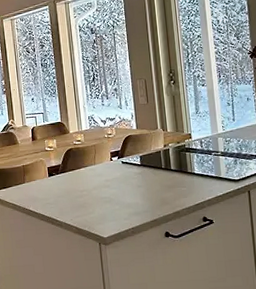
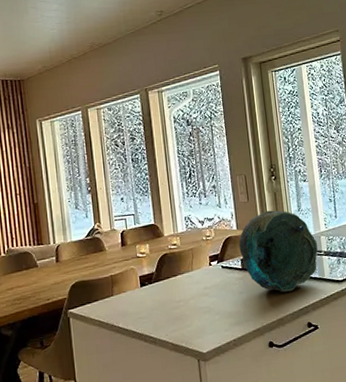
decorative bowl: none [138,112,215,189] -> present [238,210,318,293]

